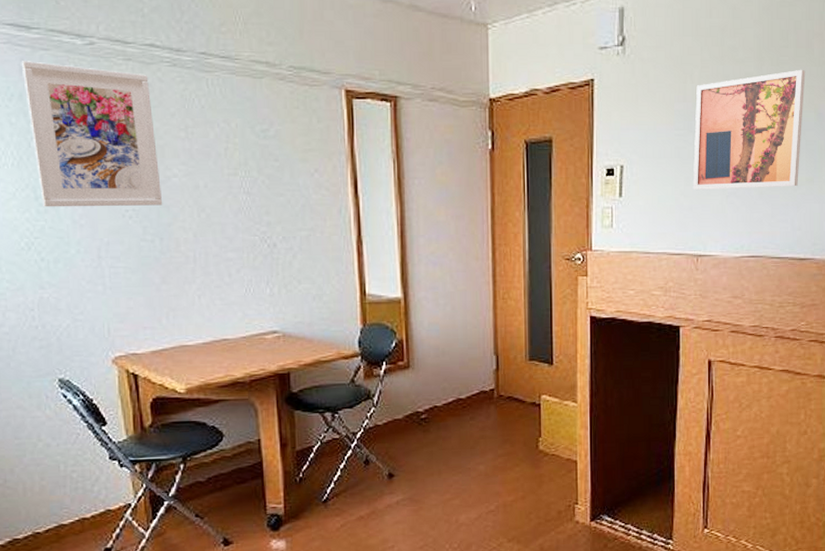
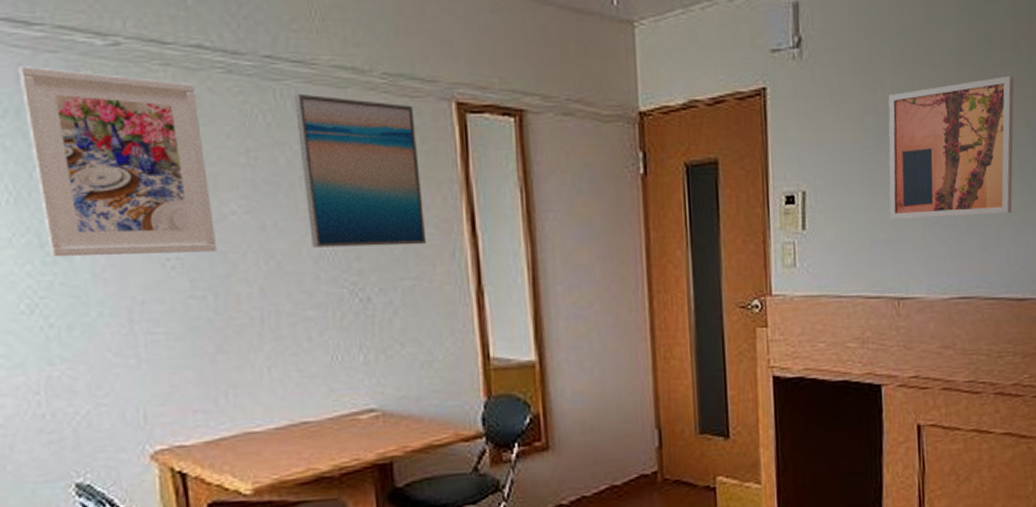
wall art: none [222,82,320,204] -> present [294,93,427,248]

